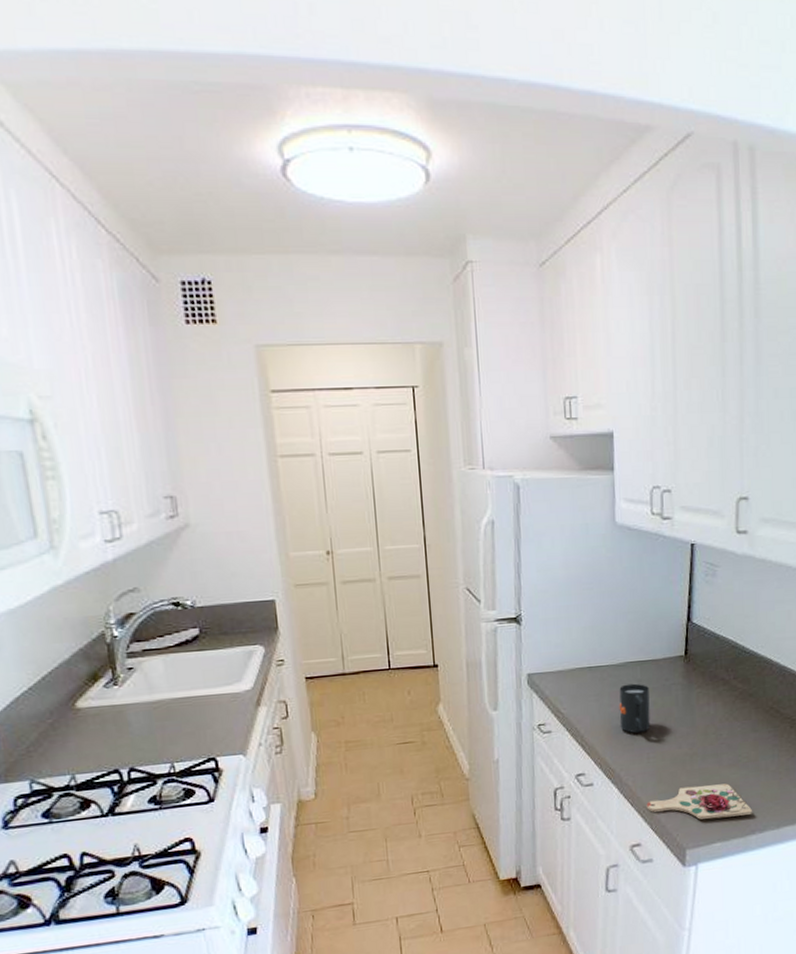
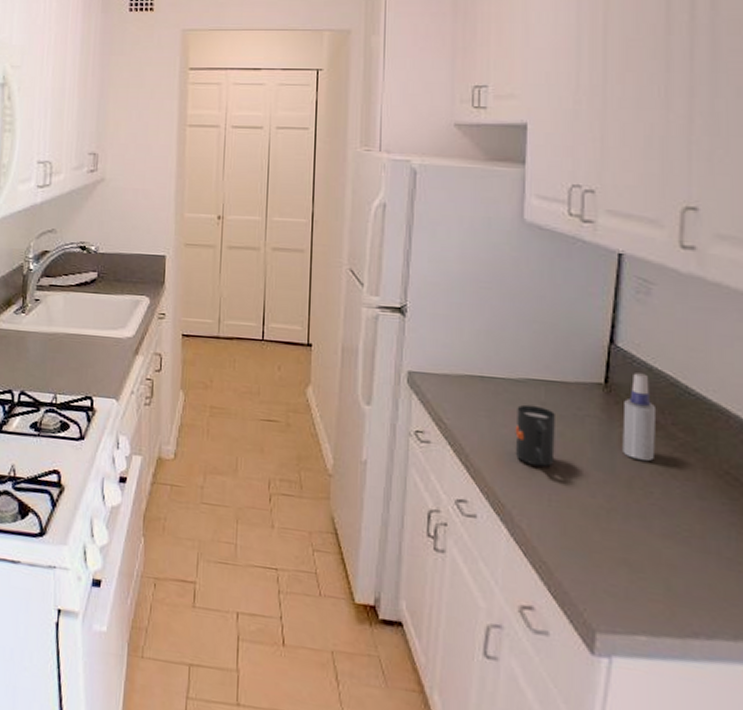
cutting board: present [646,783,752,820] -> none [544,548,695,610]
spray bottle: none [699,642,723,712] -> present [622,373,657,462]

